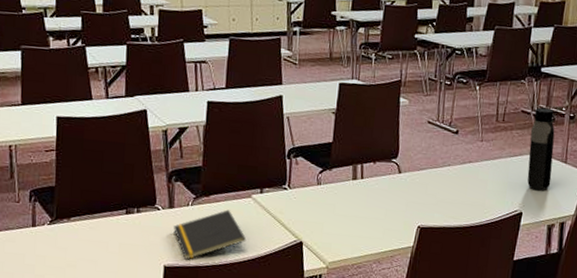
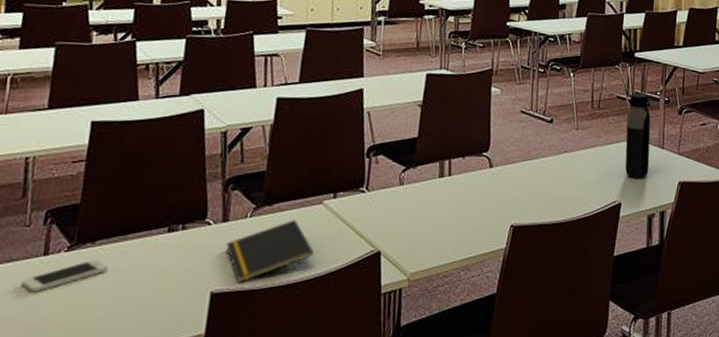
smartphone: none [18,232,83,256] -> present [20,259,109,292]

